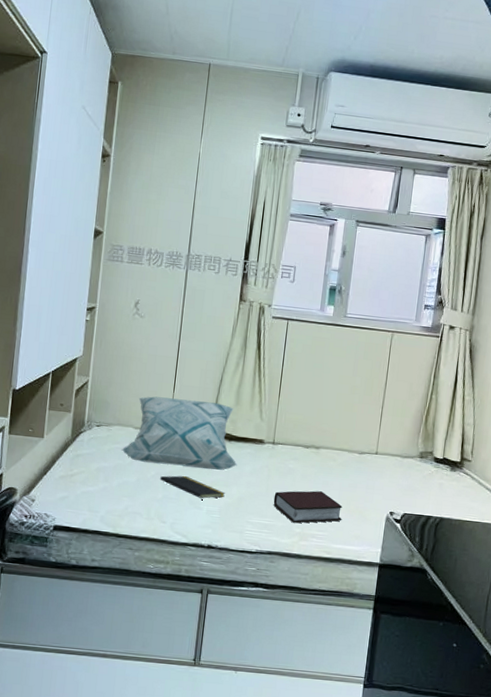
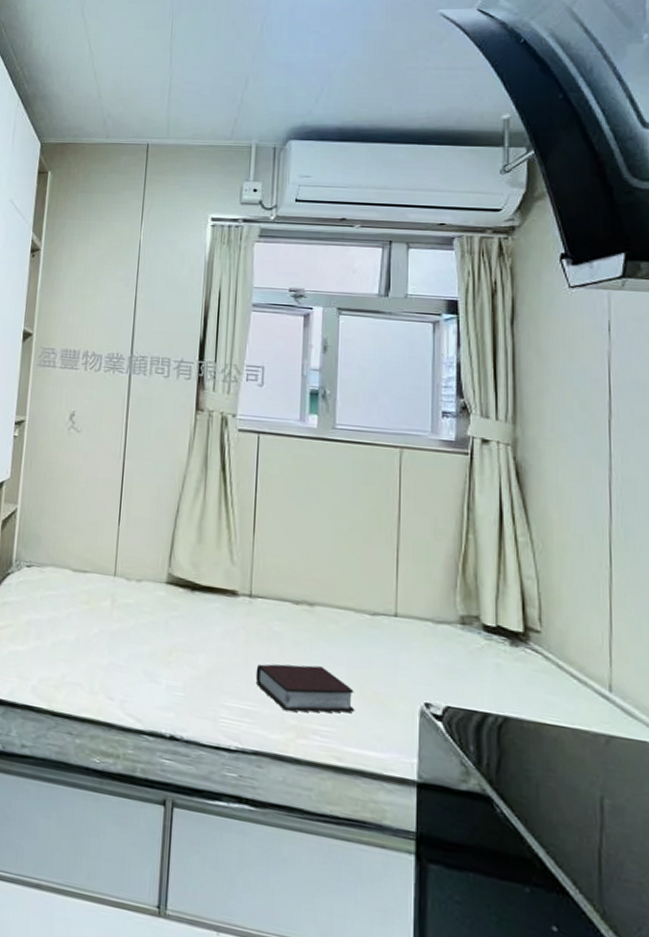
decorative pillow: present [121,396,237,470] -> none [56,530,204,631]
notepad: present [160,475,225,501] -> none [105,634,190,672]

